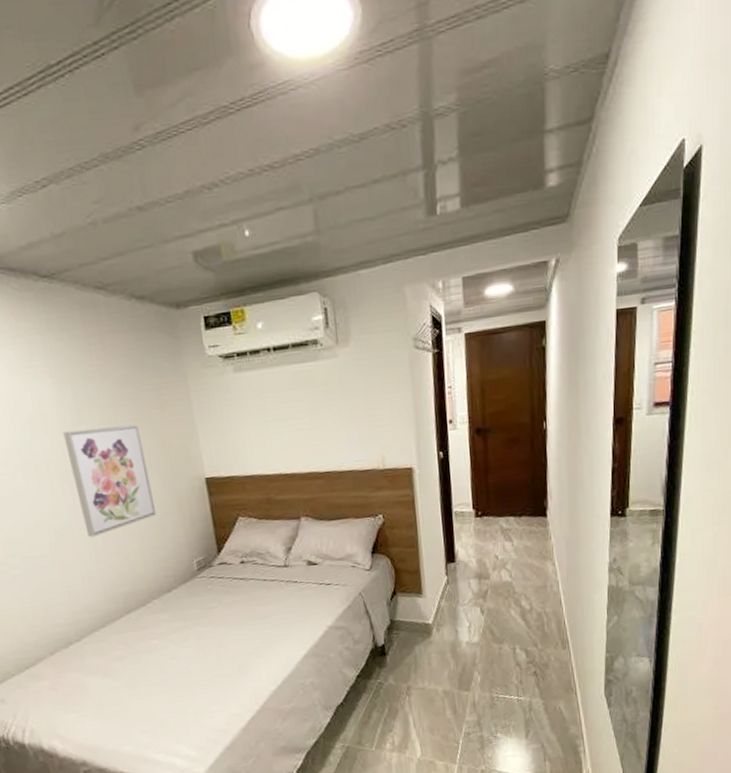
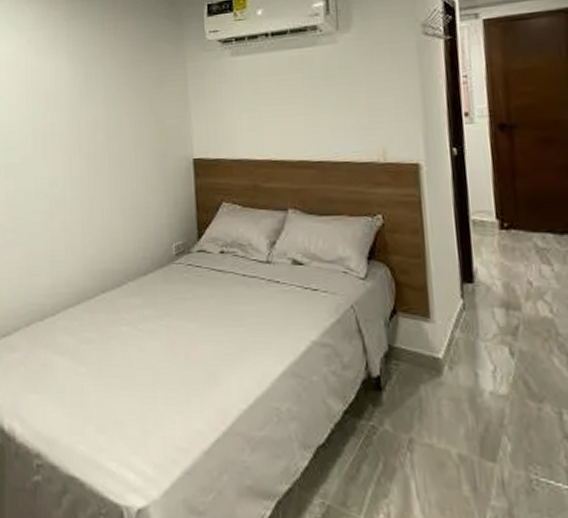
wall art: present [63,424,157,538] -> none [71,102,143,209]

